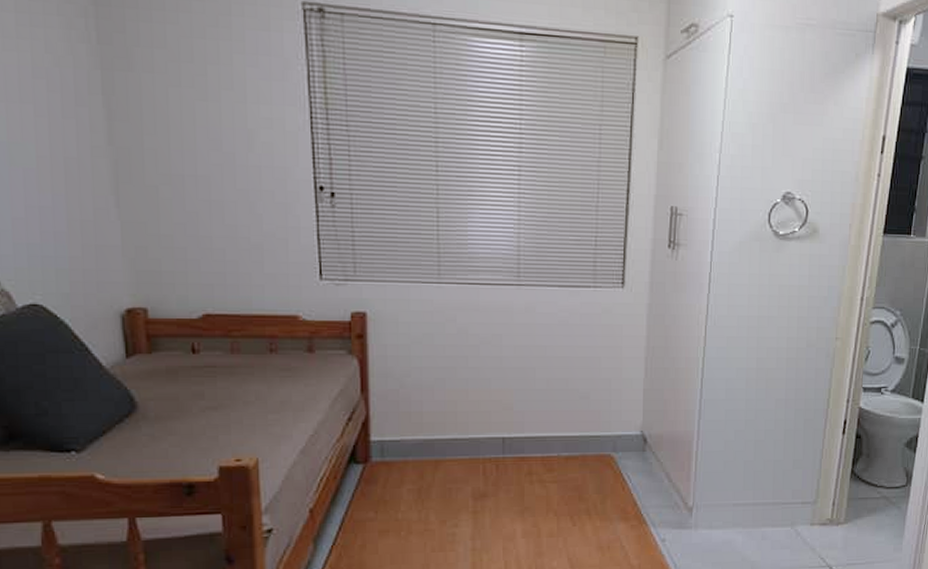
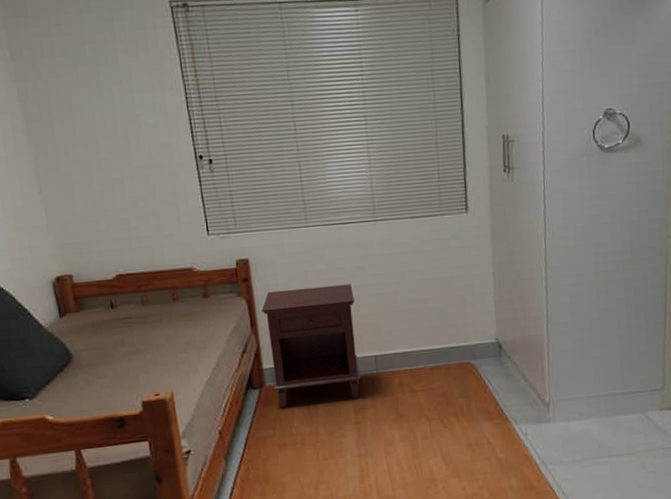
nightstand: none [376,352,485,487] -> present [261,283,361,407]

